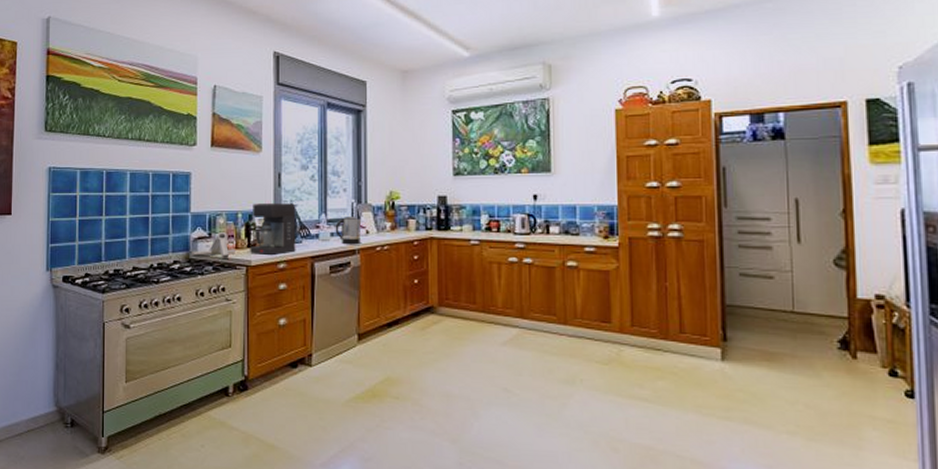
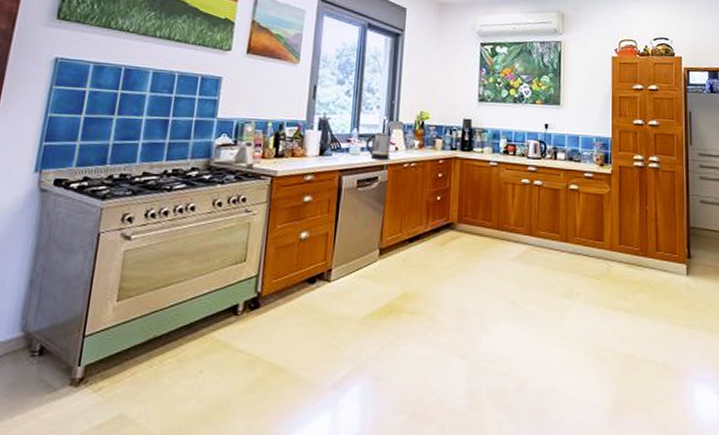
coffee maker: present [250,203,296,256] -> none [277,114,328,167]

